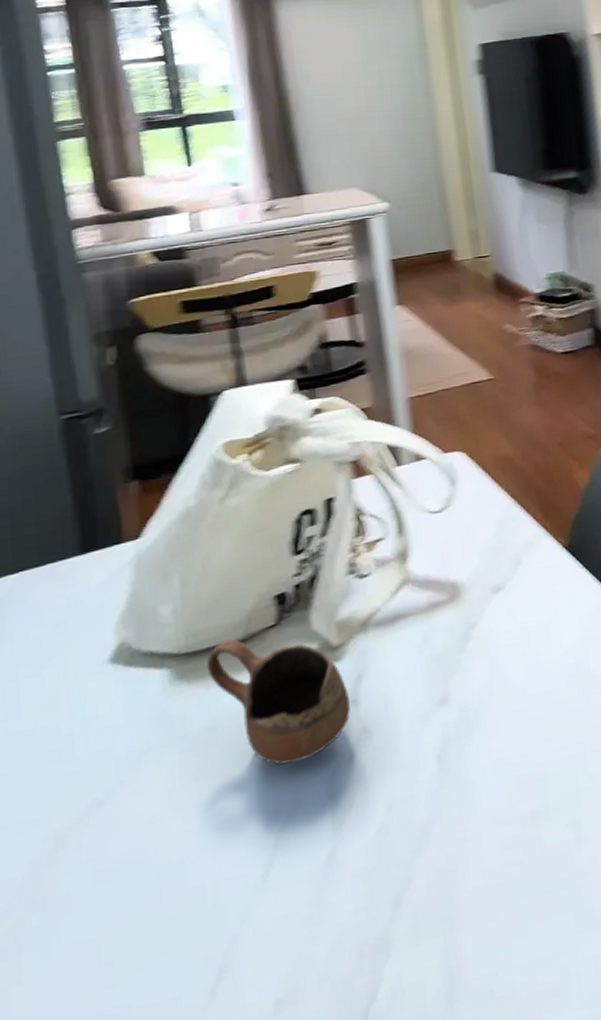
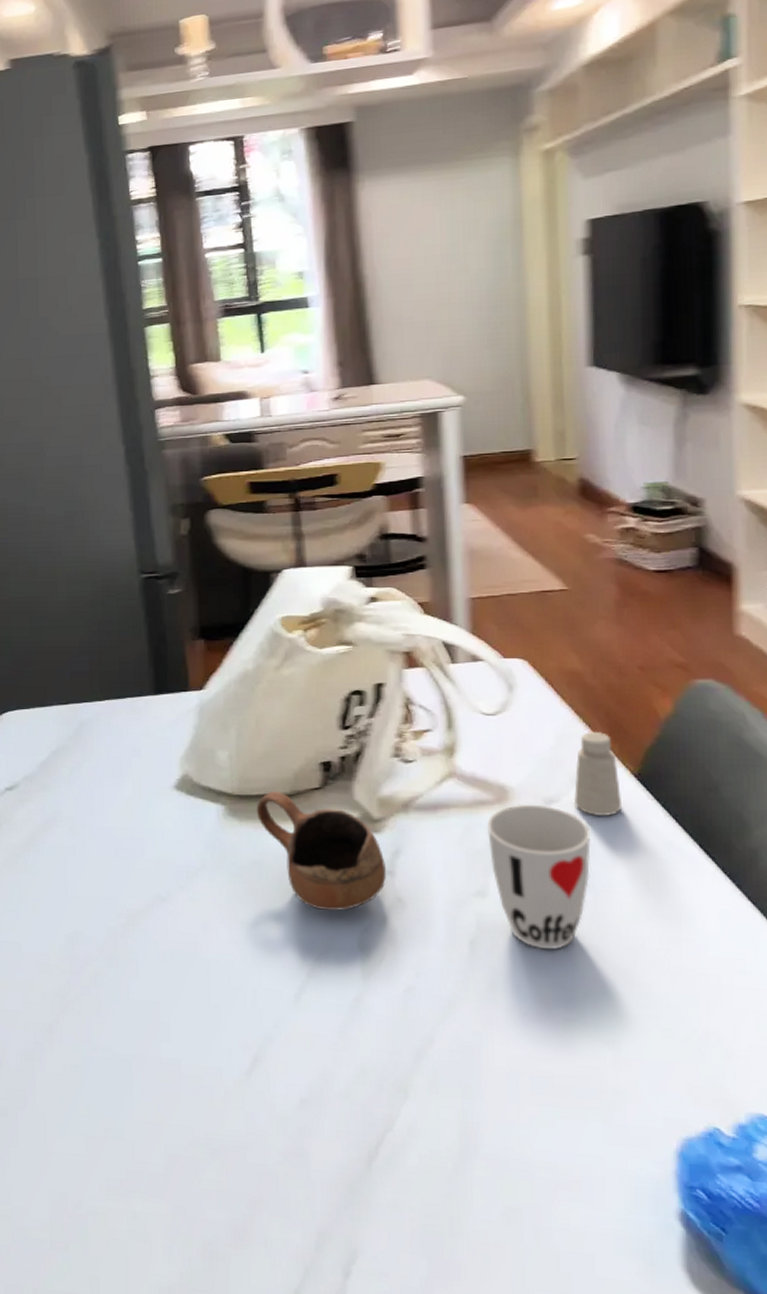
cup: none [443,594,539,746] -> present [487,804,592,950]
saltshaker: none [515,511,558,595] -> present [573,732,621,816]

